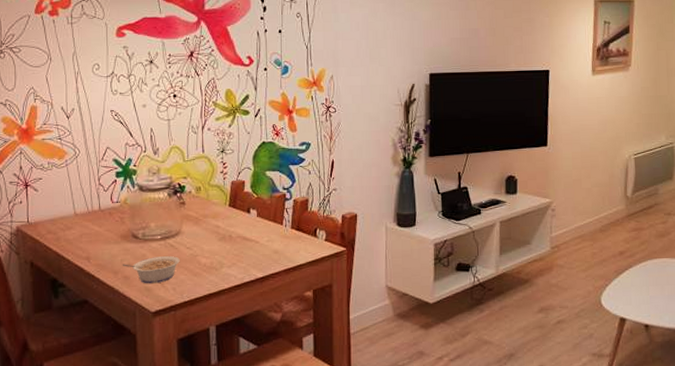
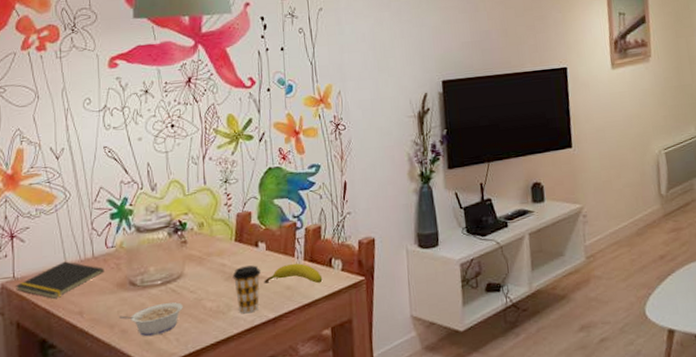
notepad: none [29,211,110,244] -> present [14,261,104,299]
coffee cup: none [225,229,251,272] -> present [232,265,261,314]
fruit: none [254,230,308,250] -> present [264,263,323,284]

